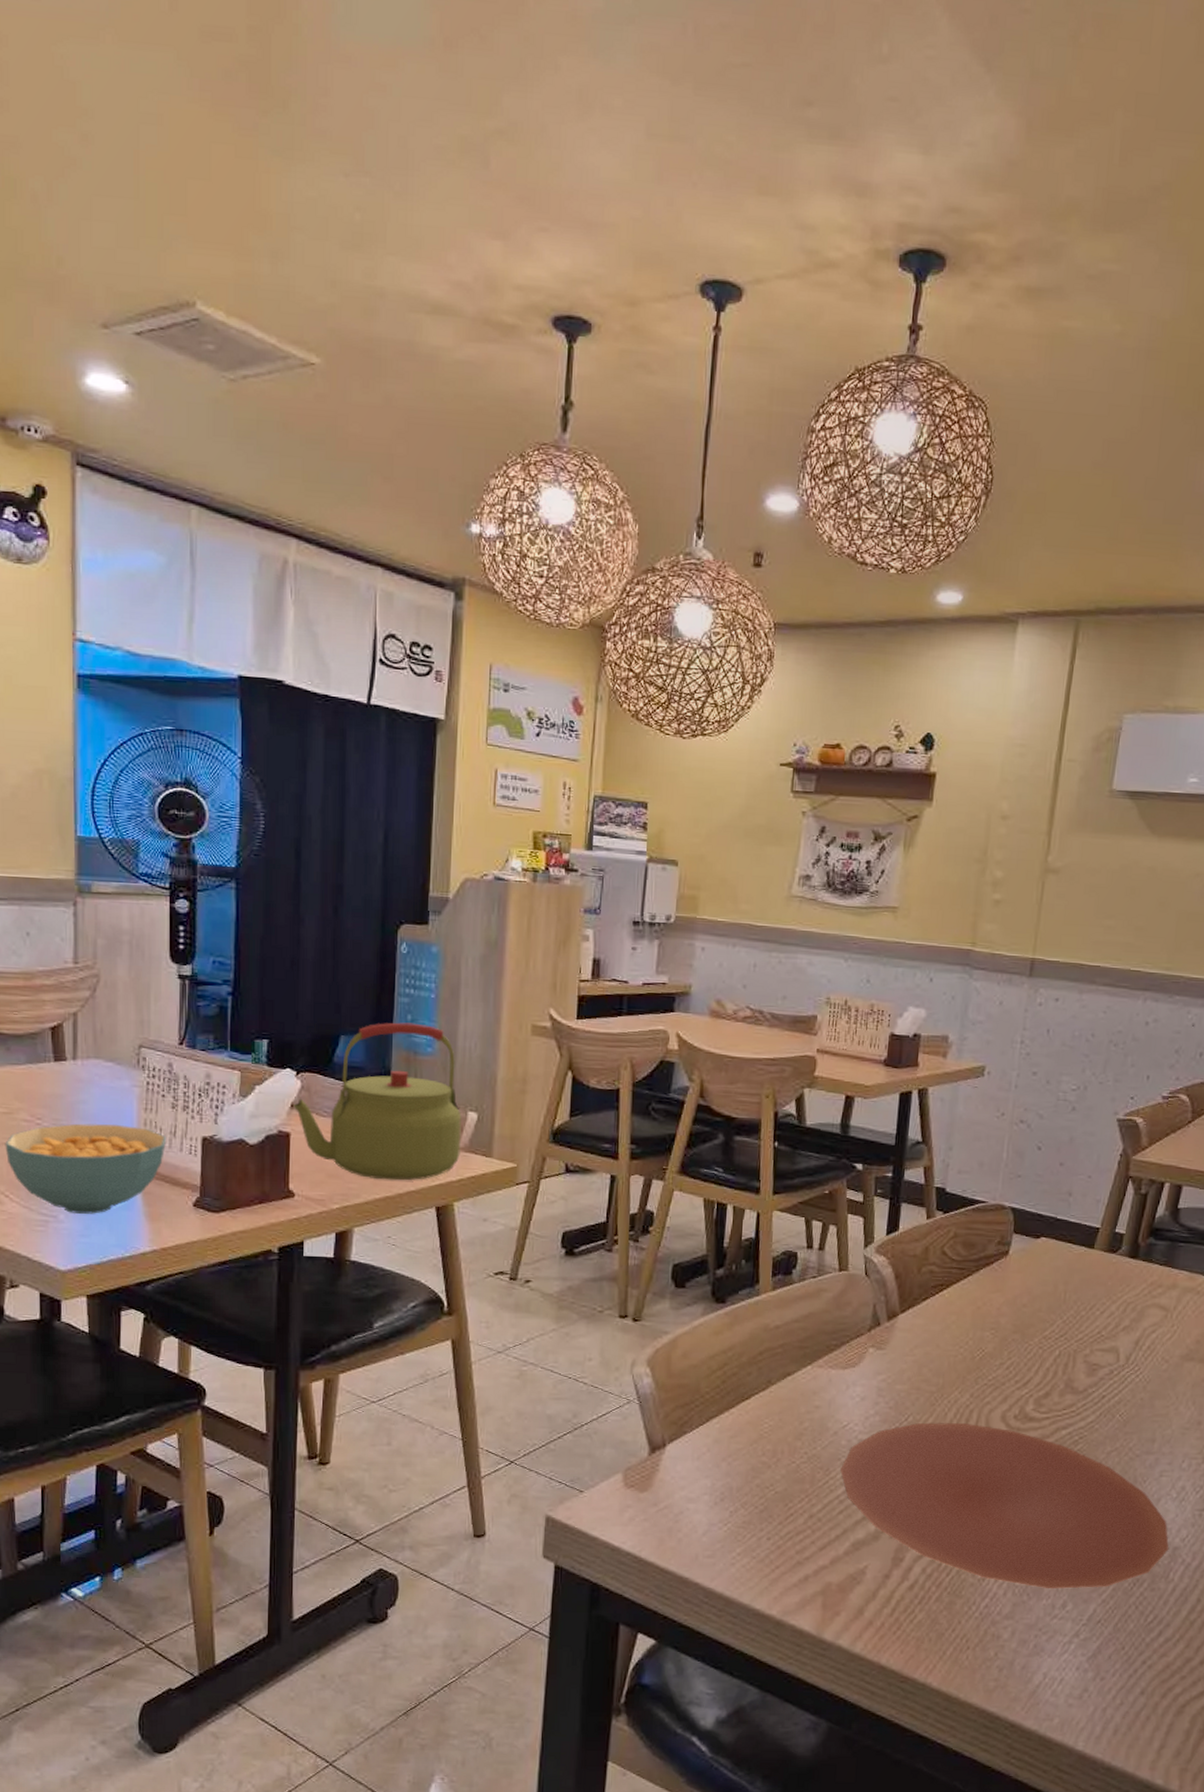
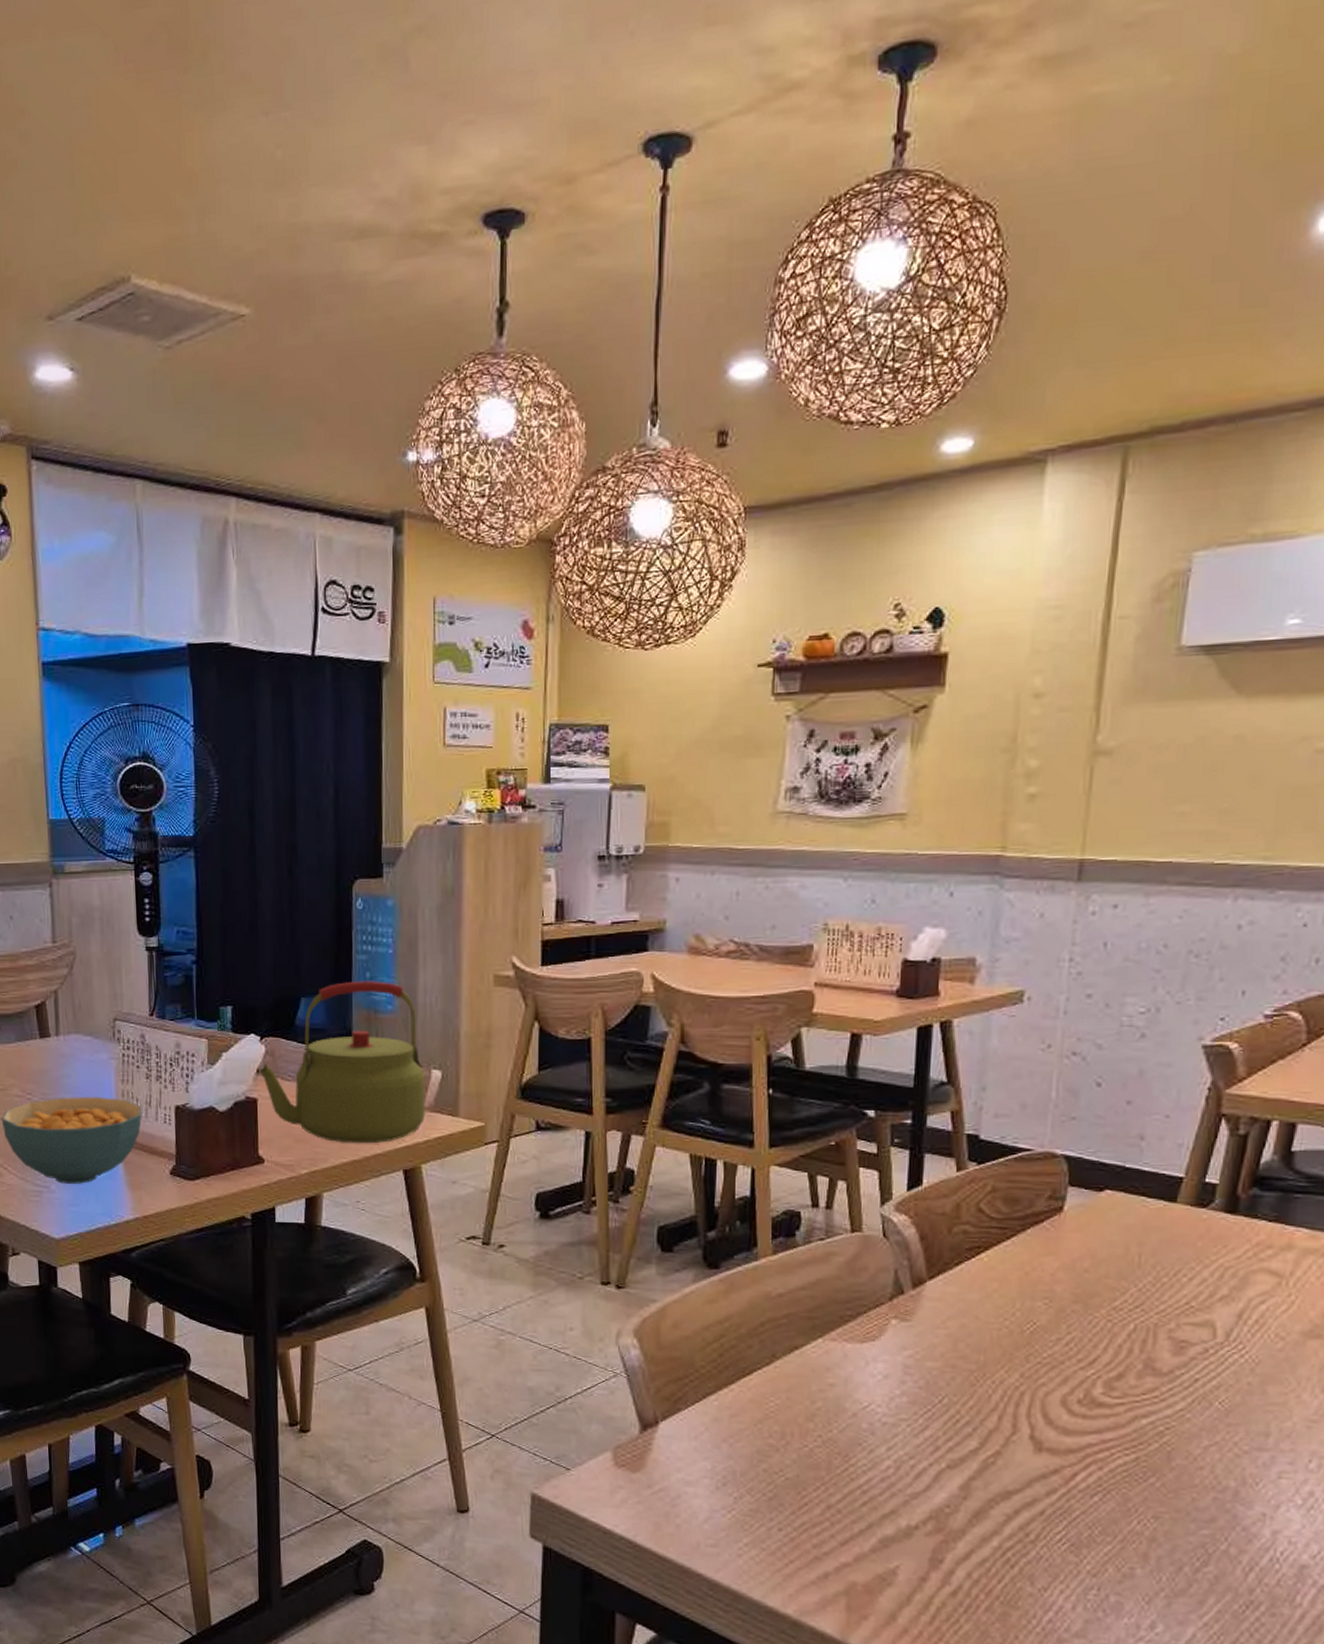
plate: present [840,1422,1169,1589] -> none [862,1405,1294,1608]

